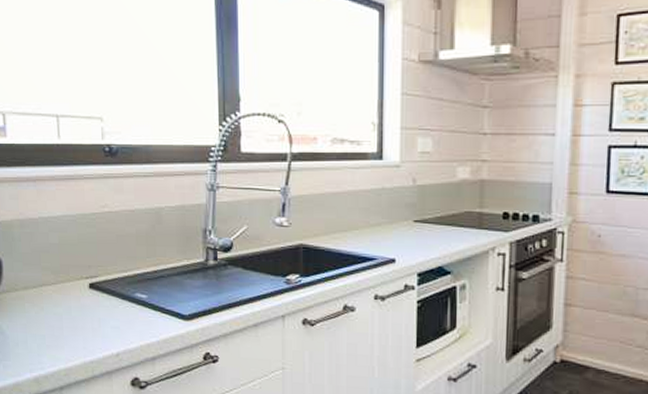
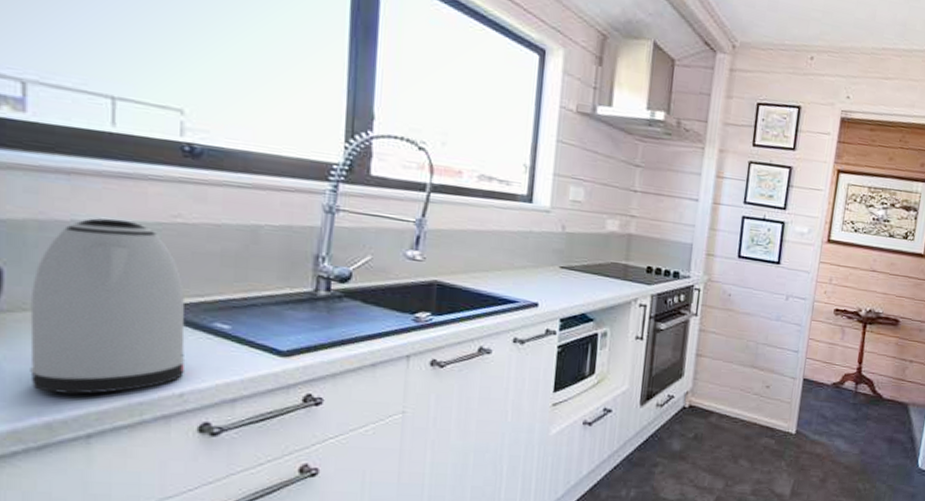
kettle: none [19,213,119,355] -> present [30,218,186,394]

